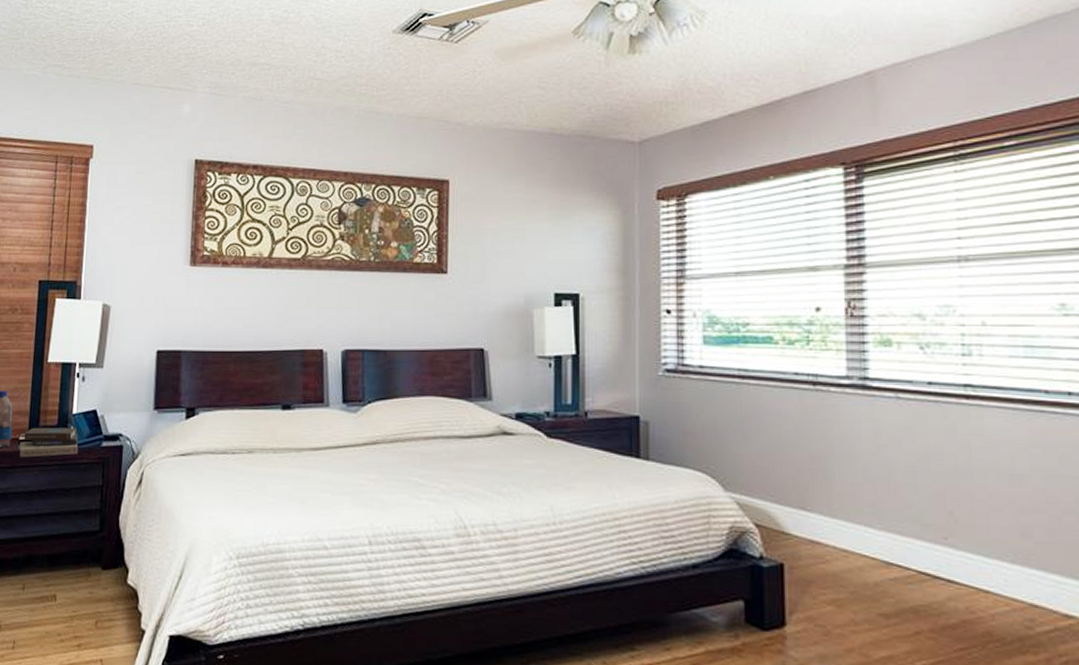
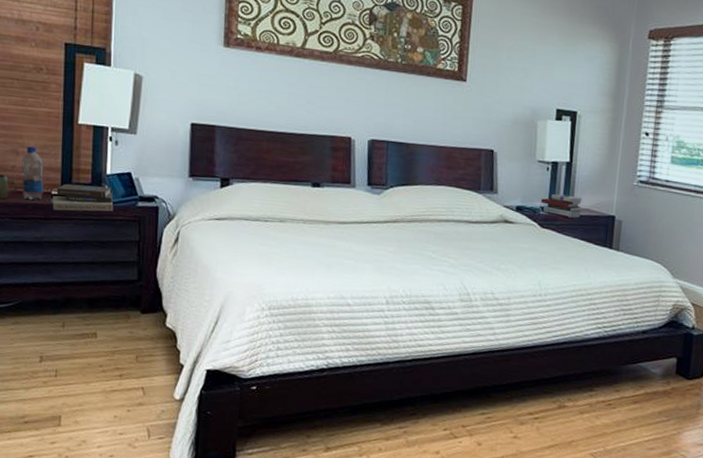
books: none [545,394,596,424] -> present [541,193,582,219]

